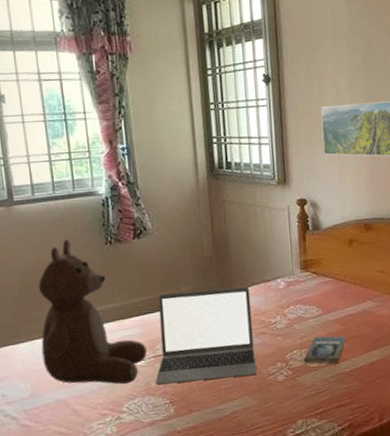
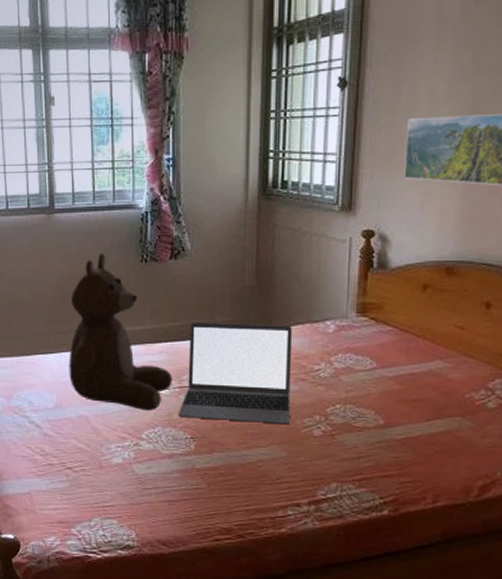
book: present [303,336,346,364] -> none [347,392,403,427]

